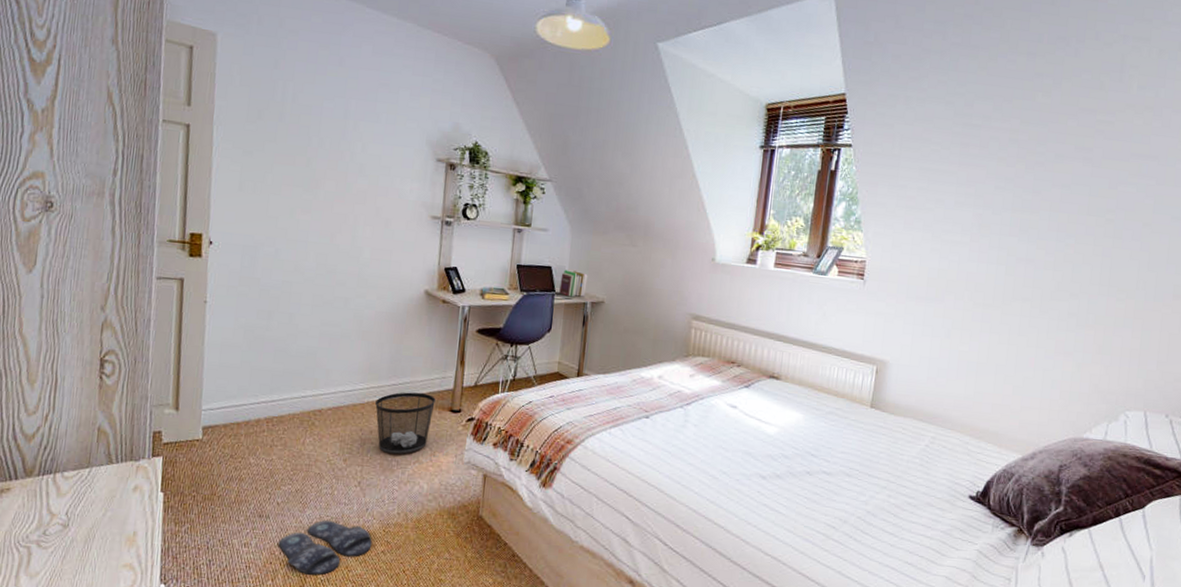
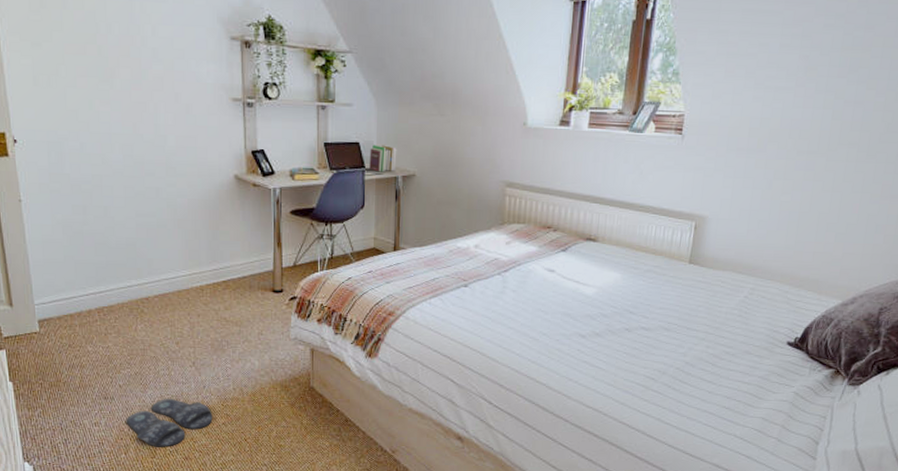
waste bin: present [375,392,436,455] -> none [199,276,257,336]

